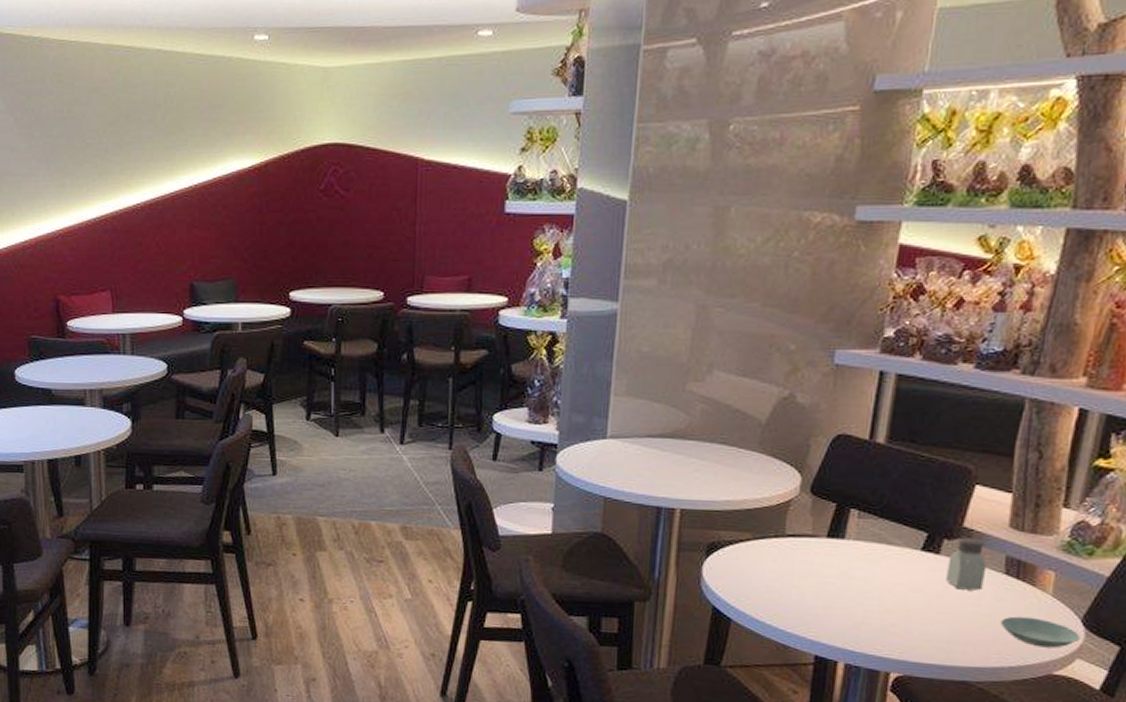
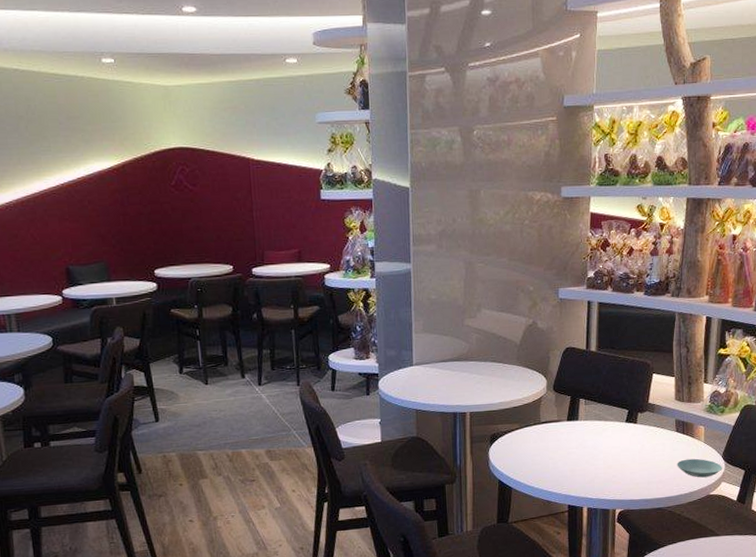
saltshaker: present [946,537,987,591] -> none [642,410,665,446]

